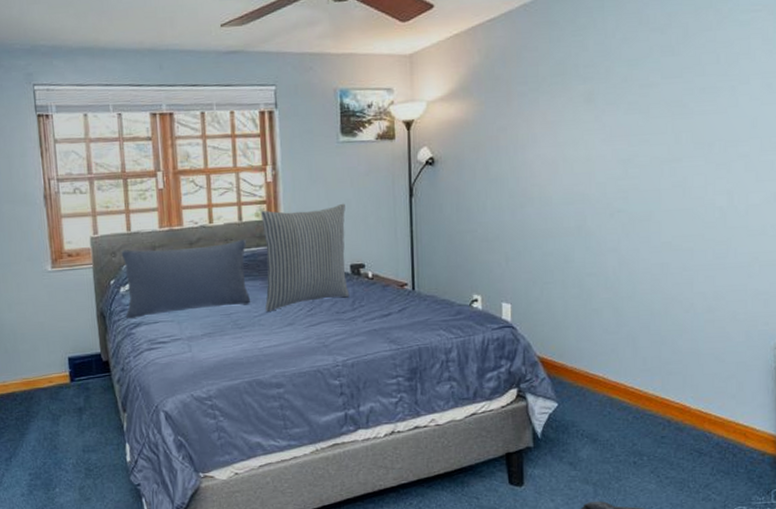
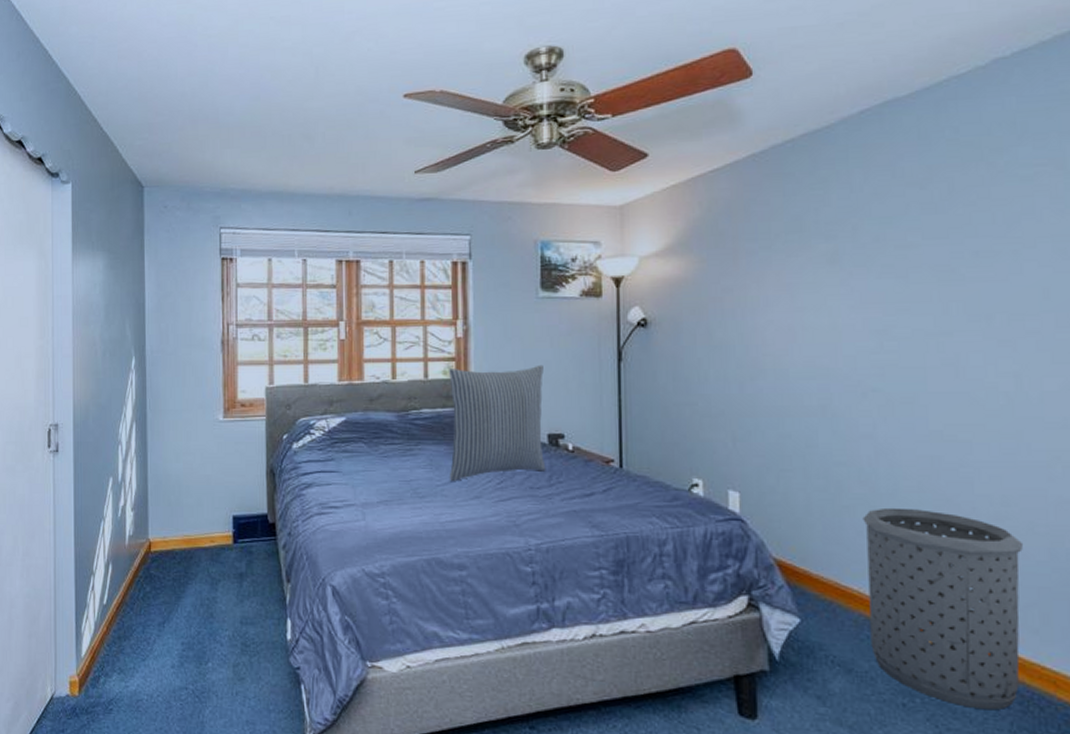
pillow: present [121,239,251,319] -> none [296,399,434,478]
laundry basket: none [608,307,728,460] -> present [862,507,1024,711]

